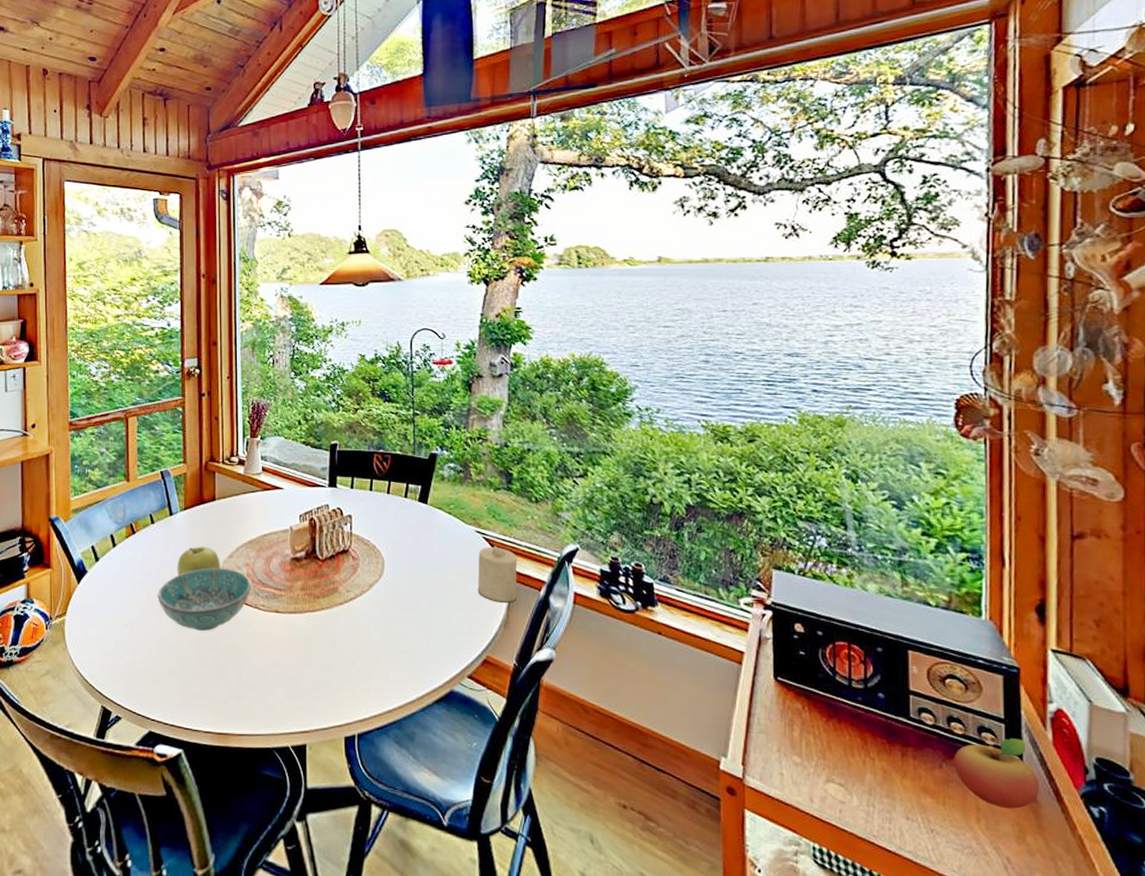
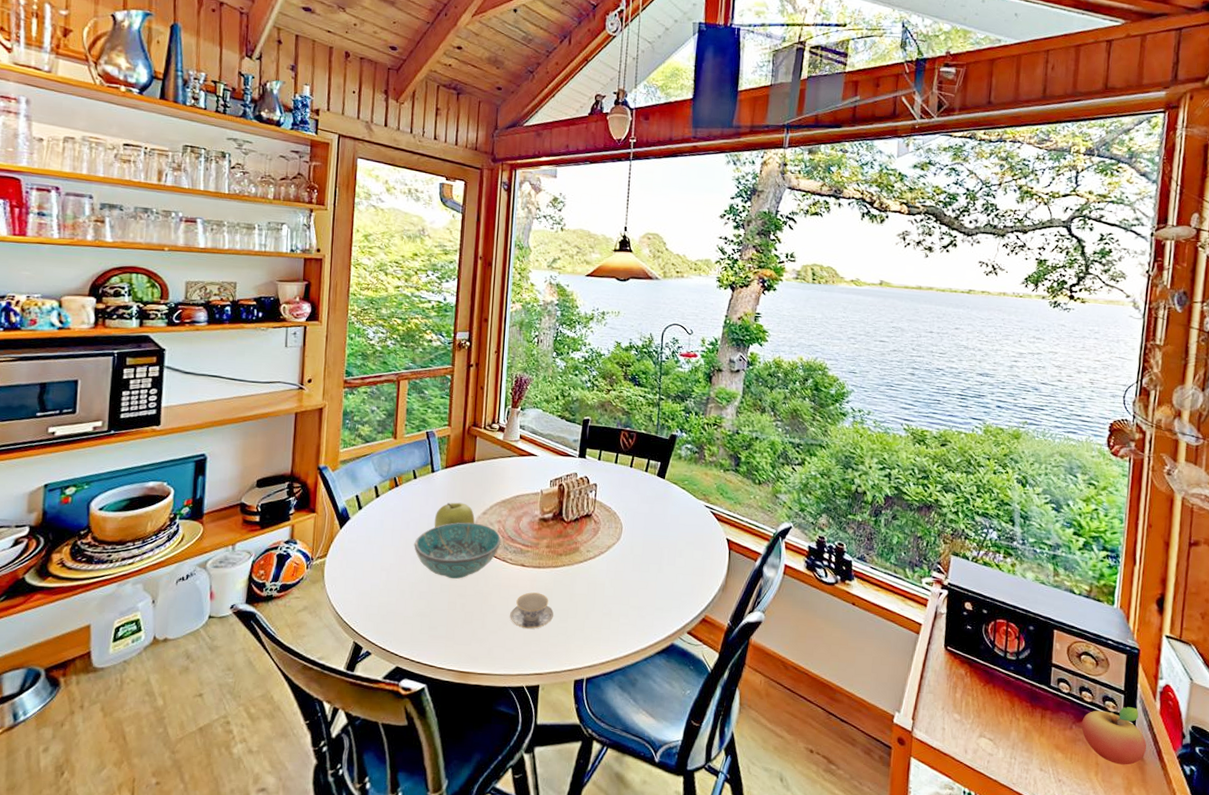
teacup: none [267,641,316,682] -> present [510,592,554,629]
candle: present [477,545,518,604] -> none [702,519,739,571]

